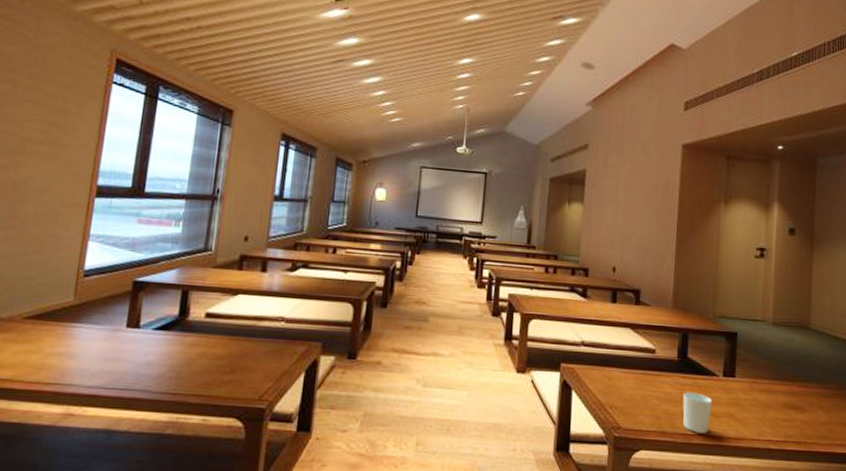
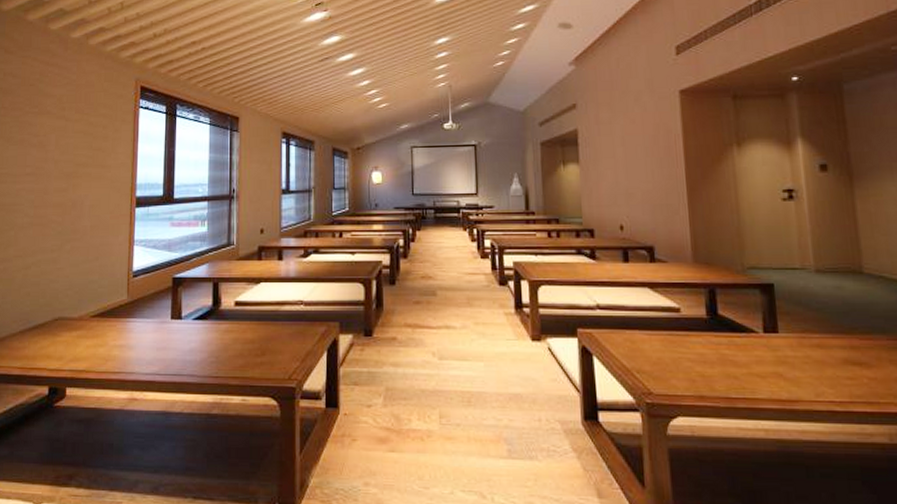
cup: present [682,392,713,433] -> none [719,352,755,396]

